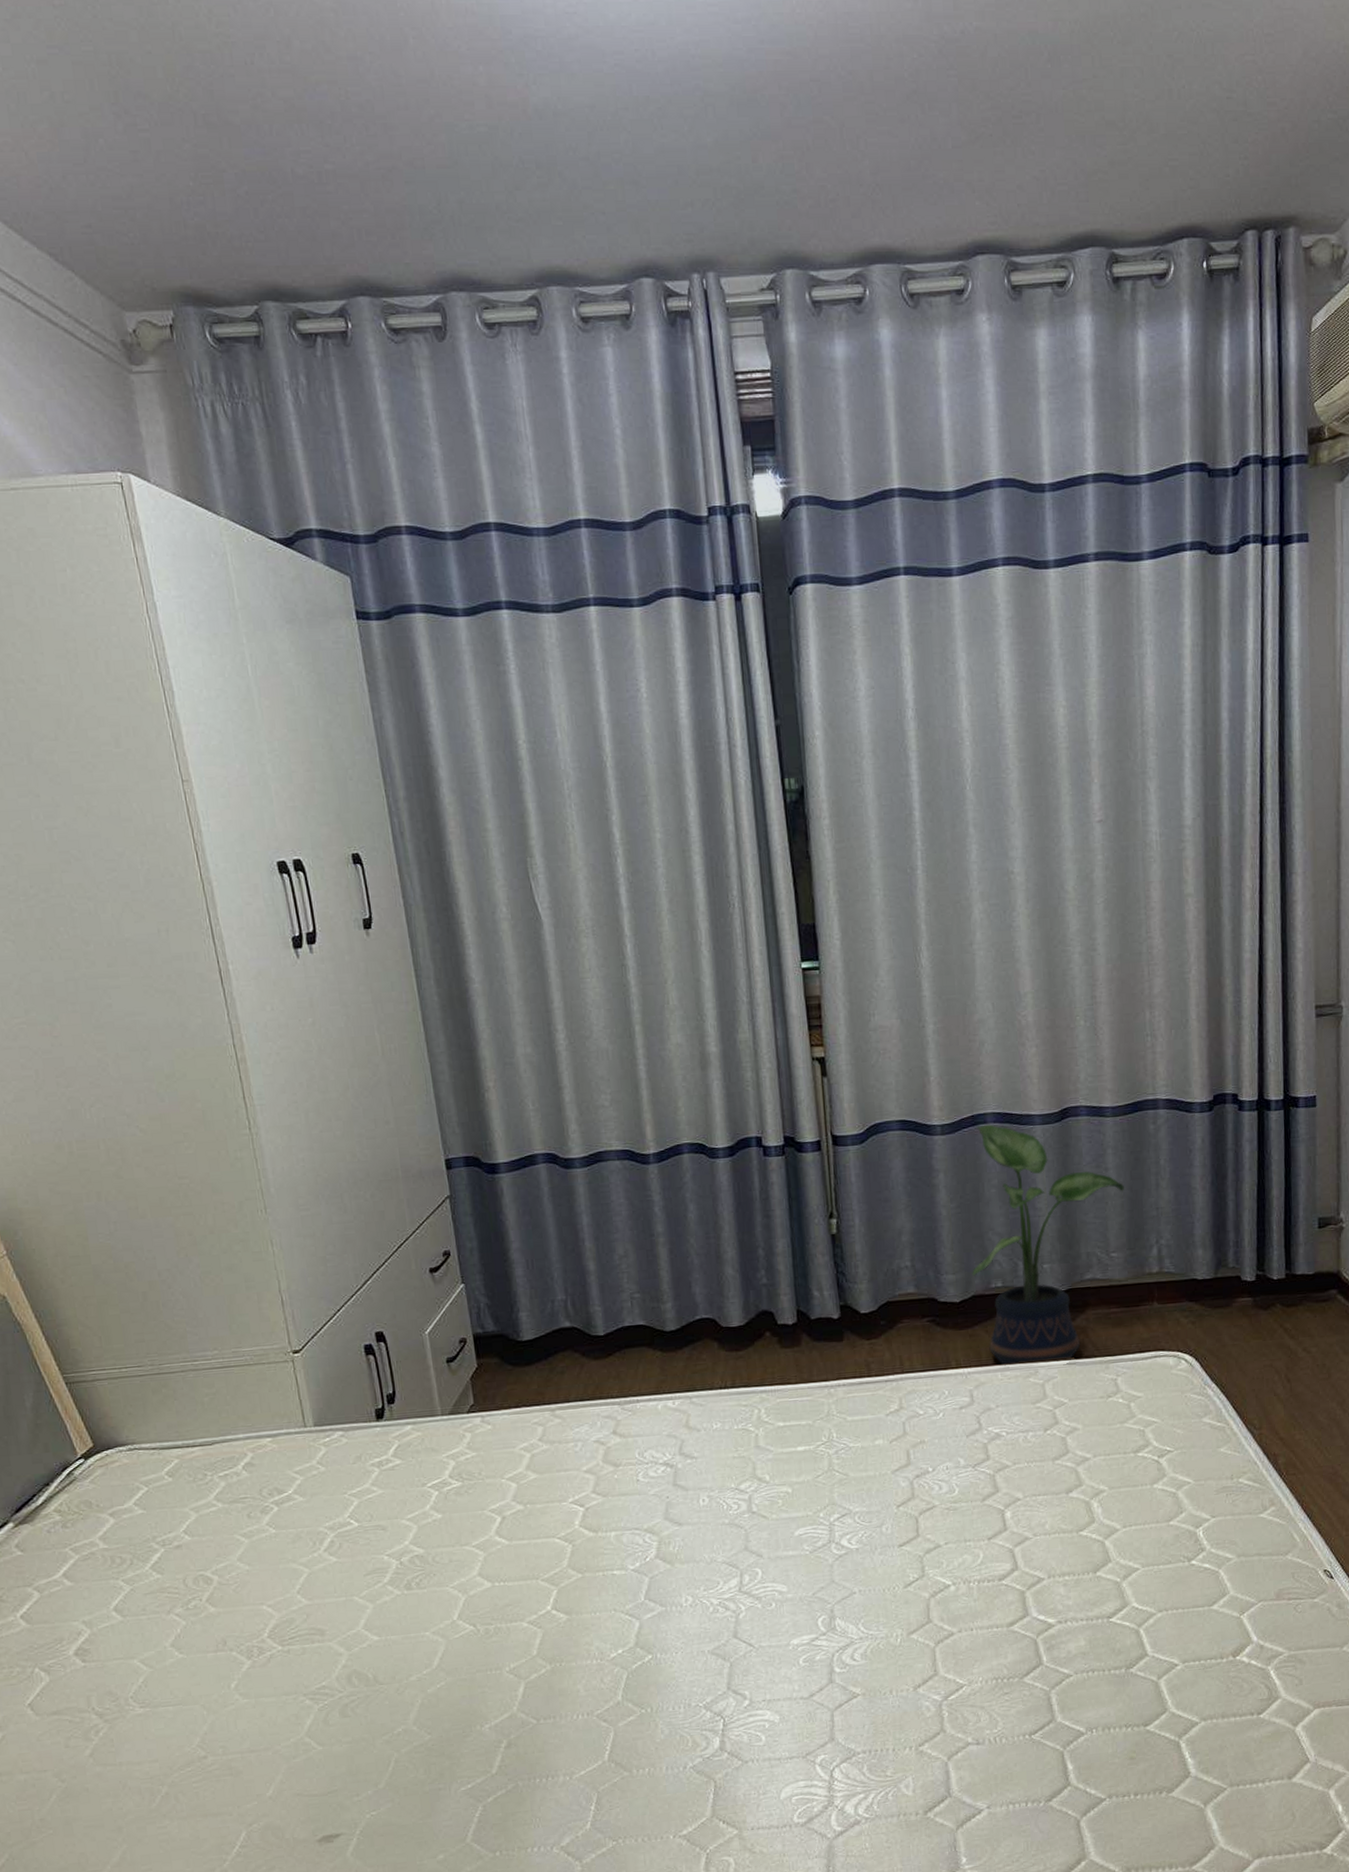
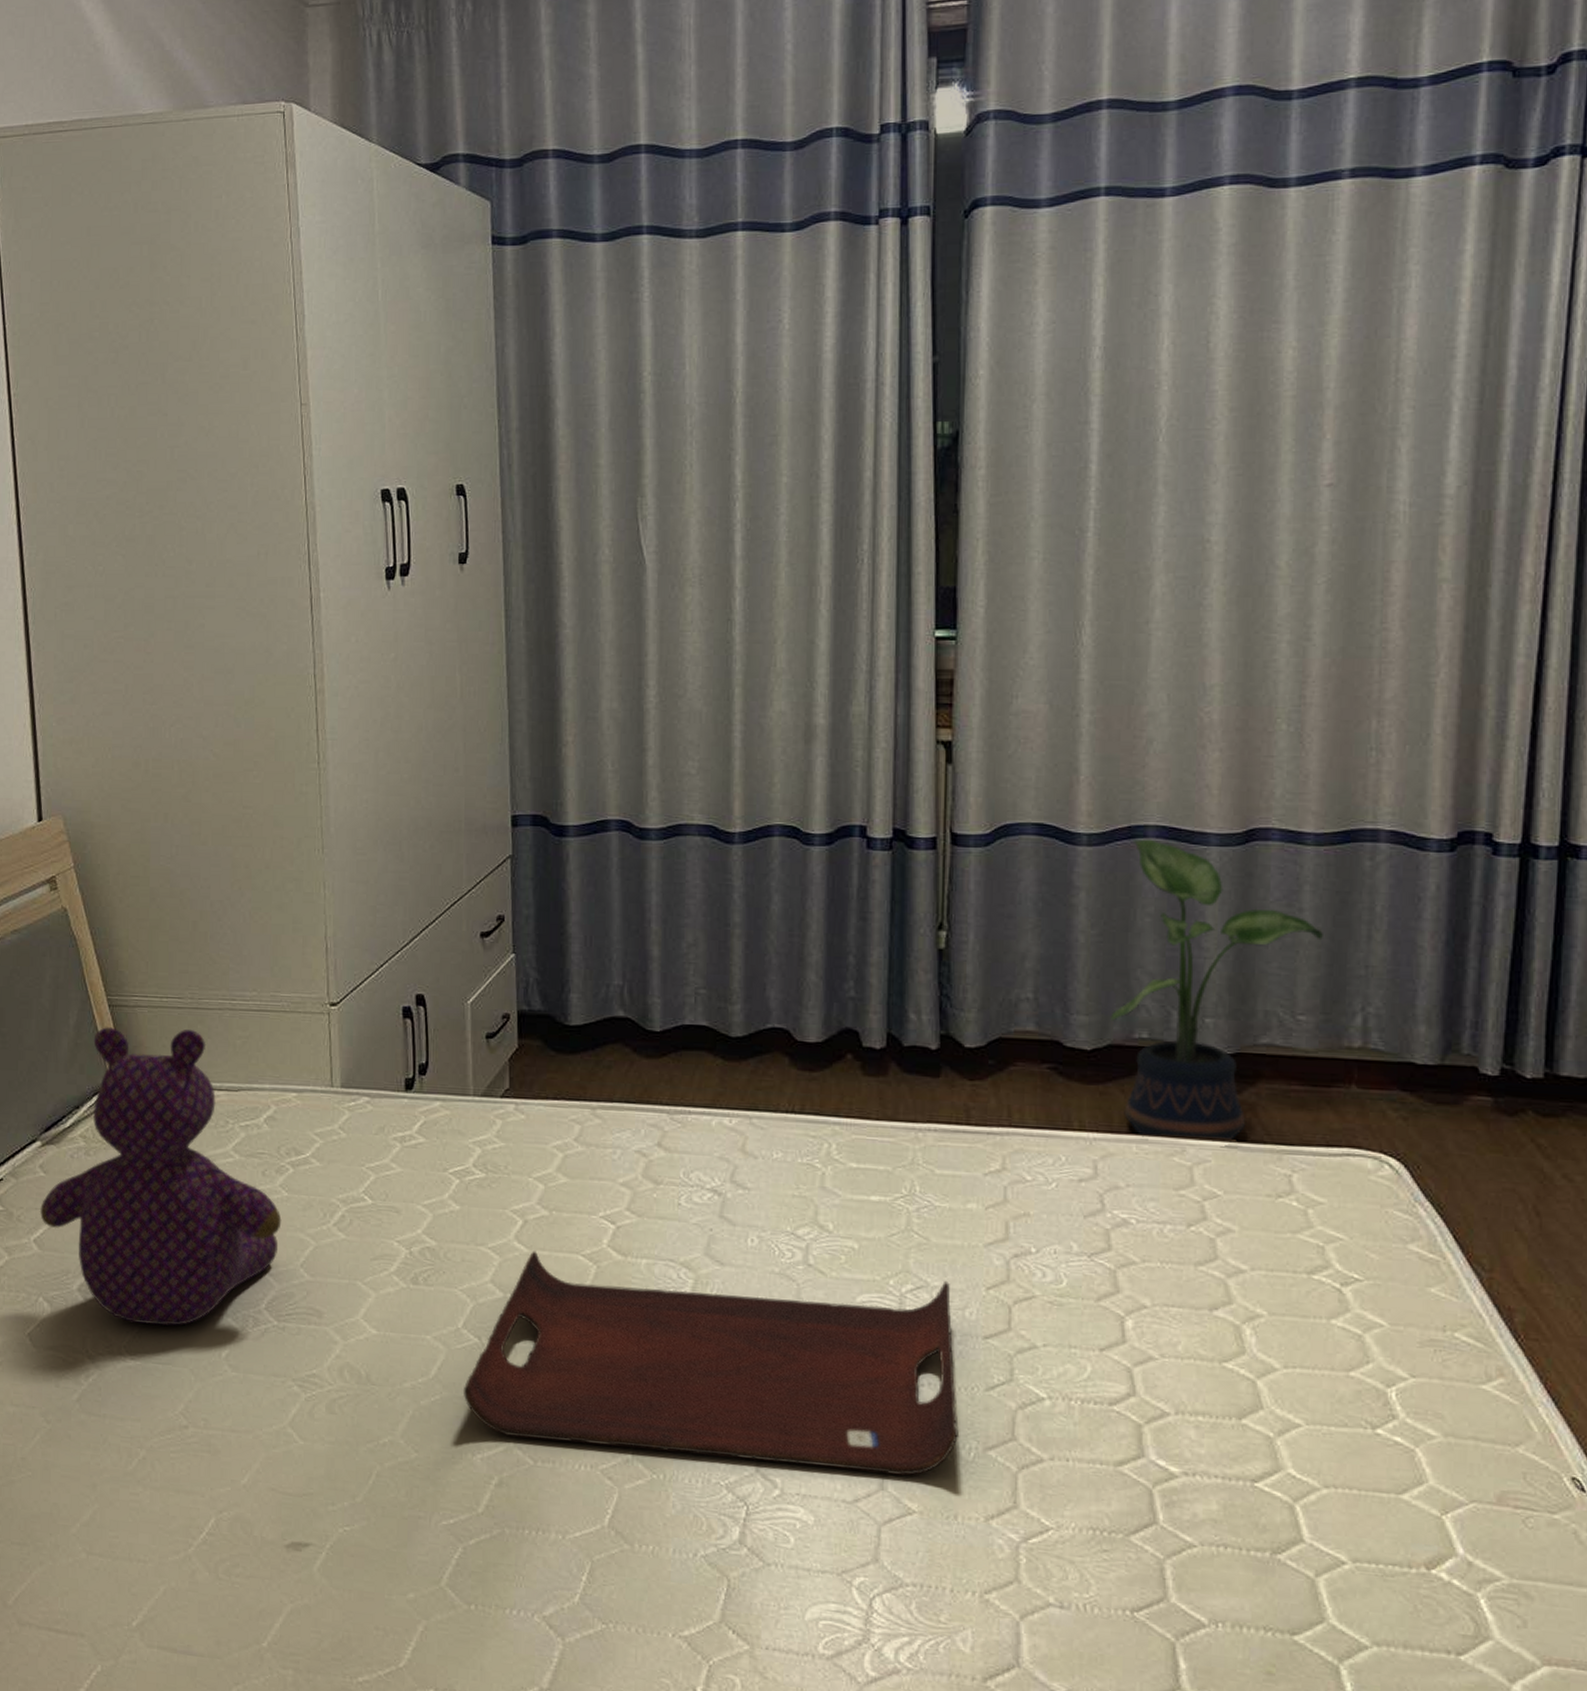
teddy bear: none [22,1394,273,1675] -> present [39,1027,282,1326]
serving tray: none [466,1505,887,1704] -> present [464,1251,959,1476]

